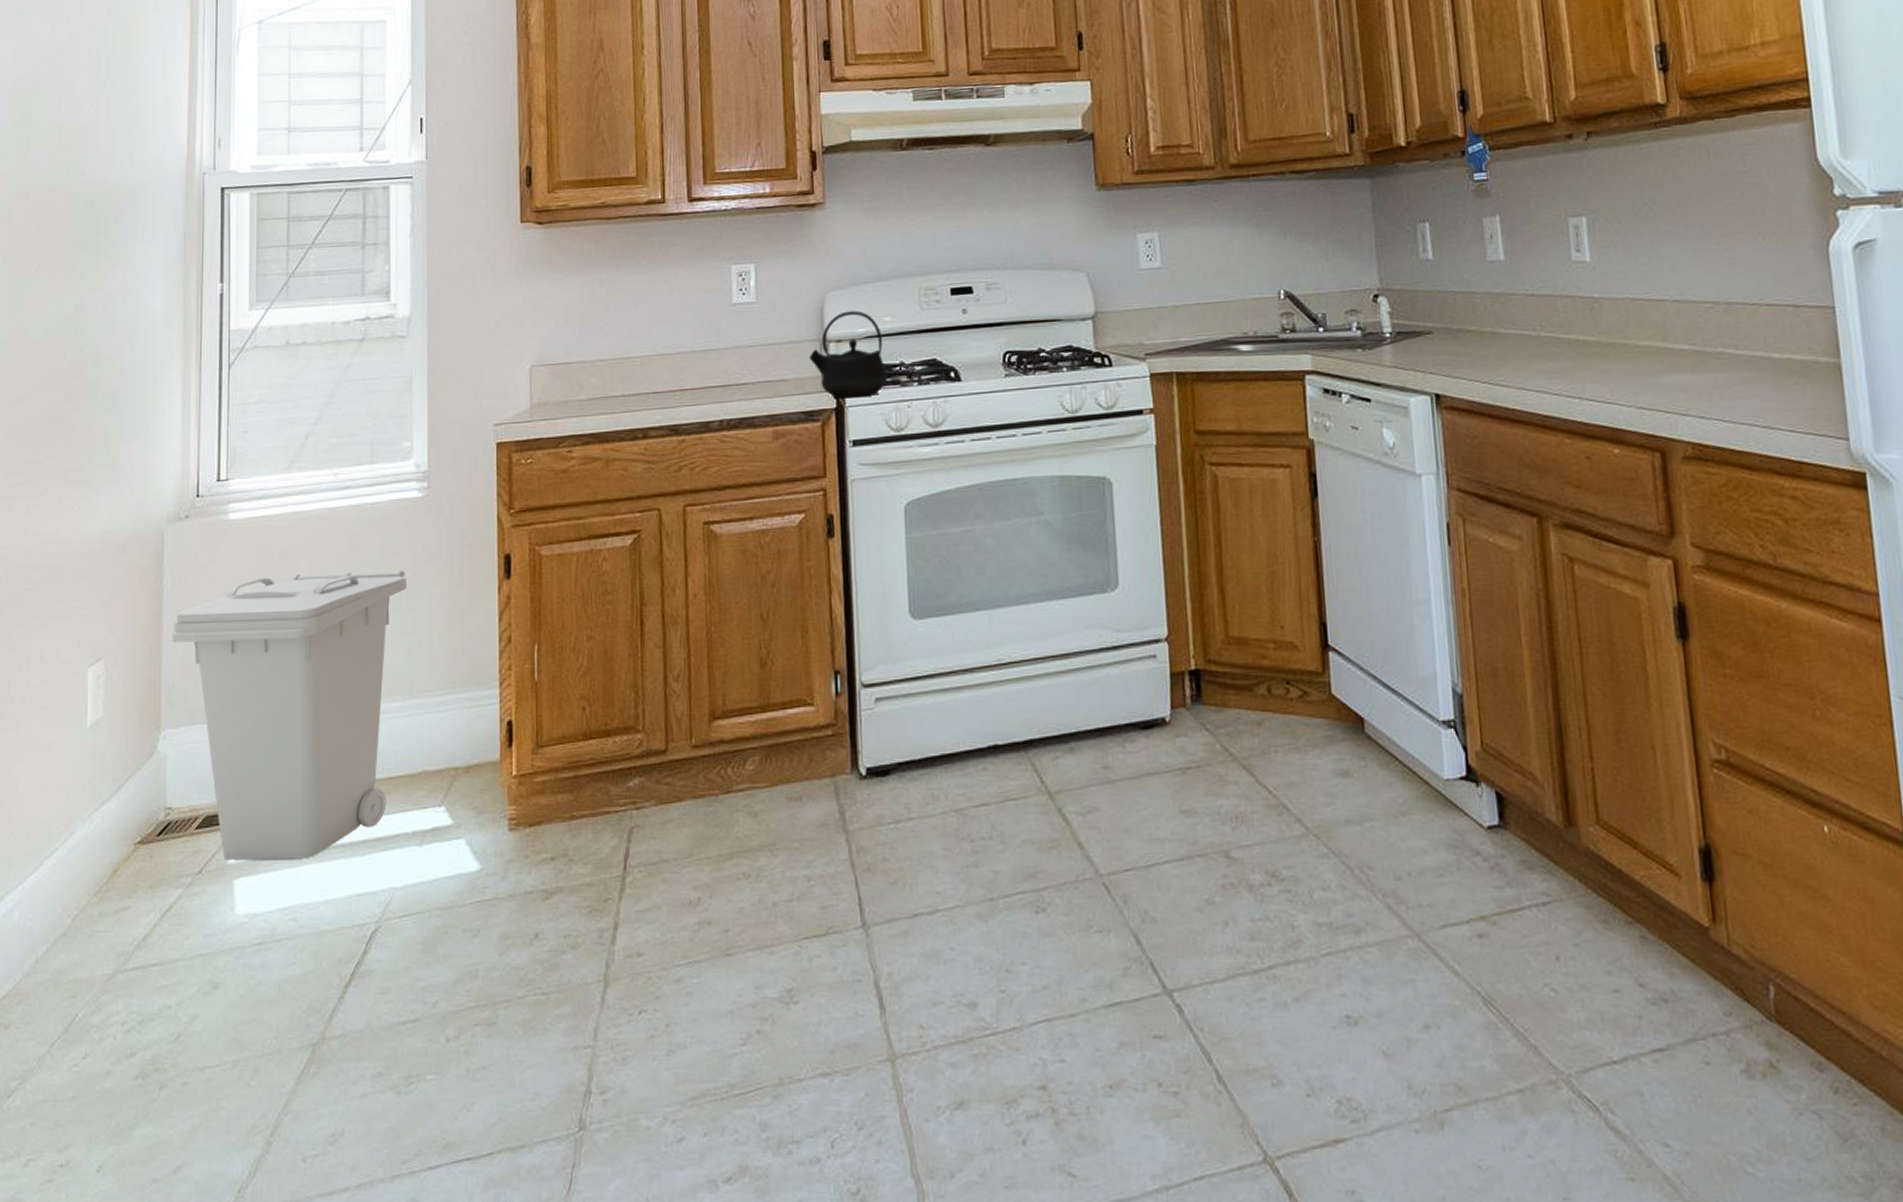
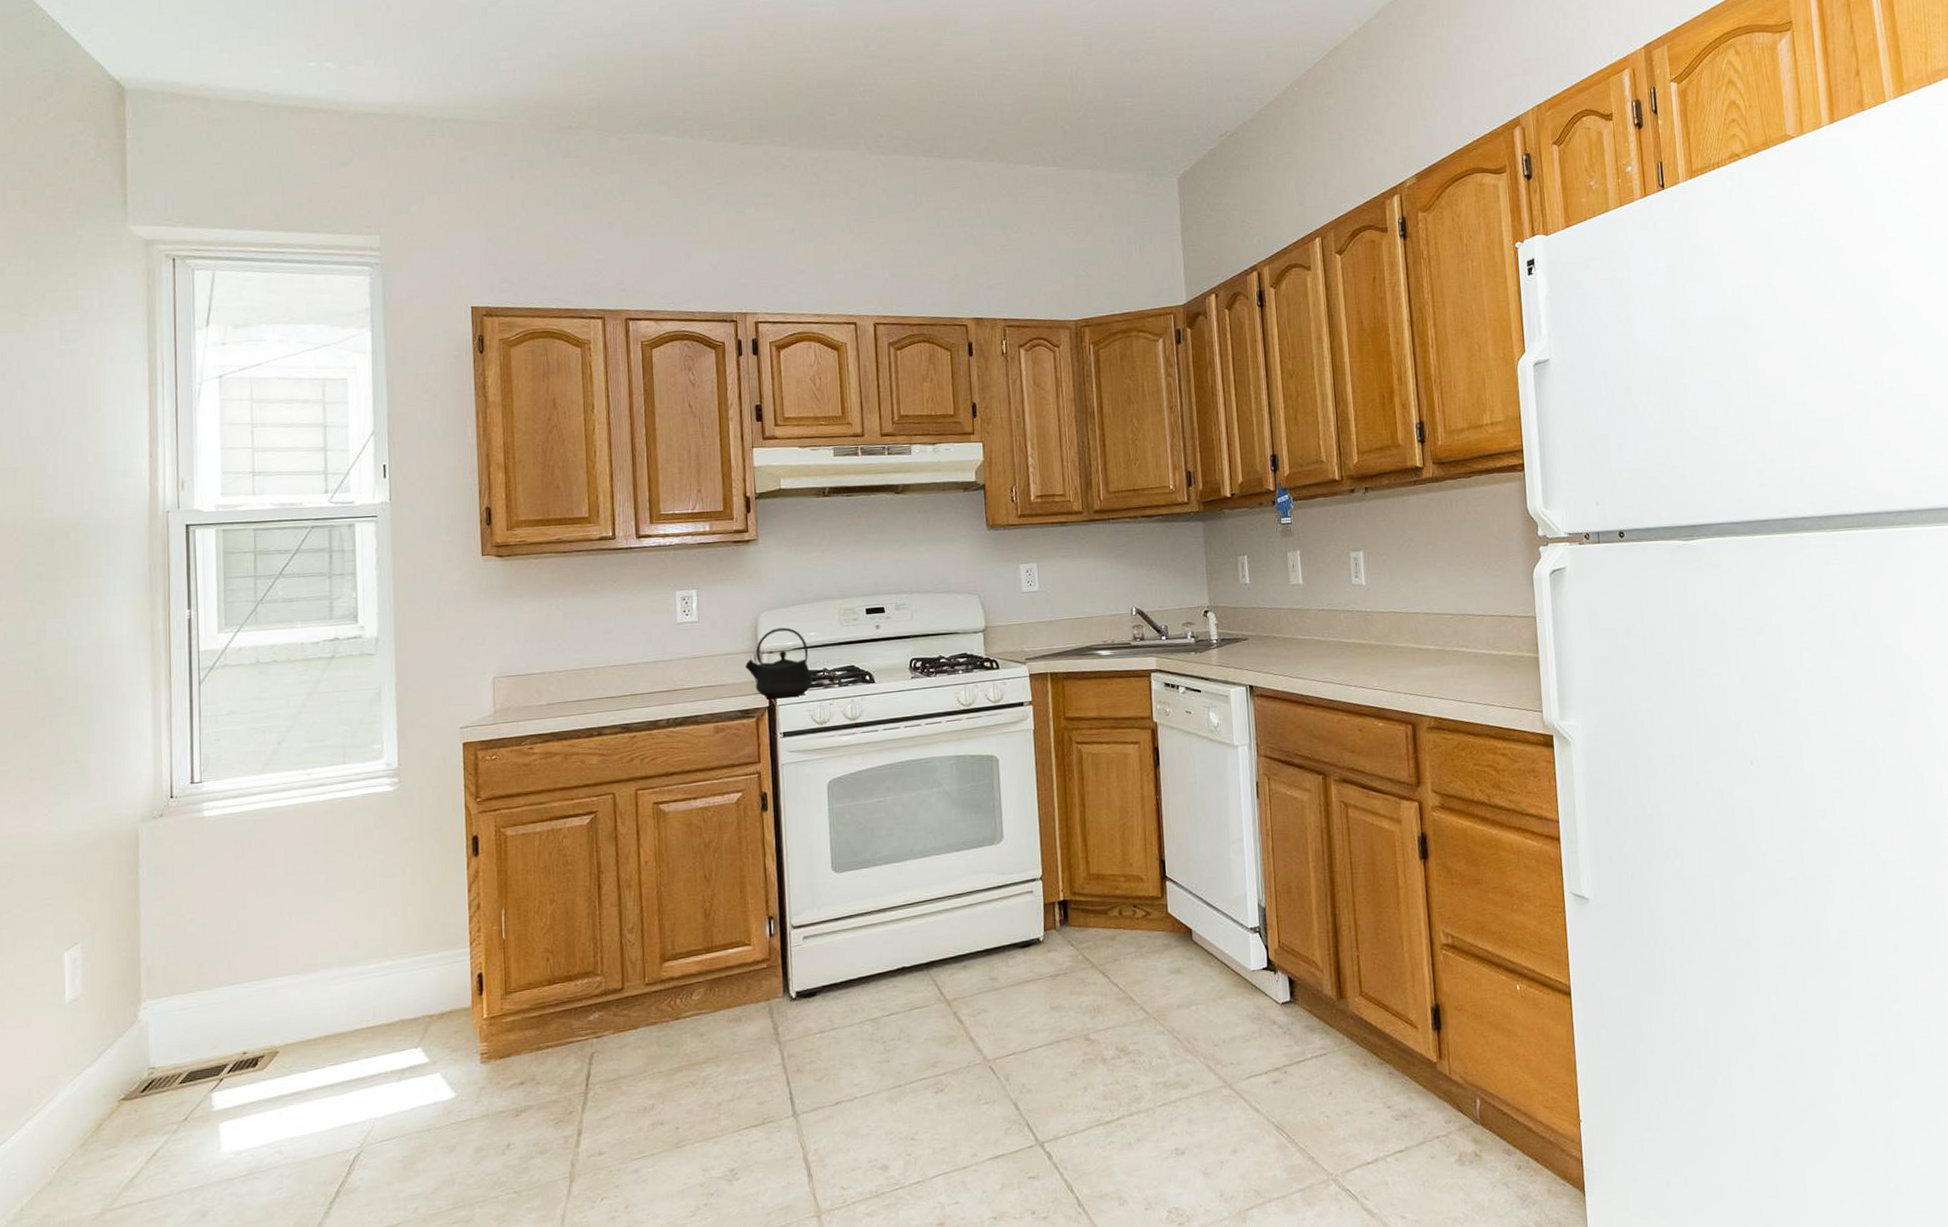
recycling bin: present [173,570,407,860] -> none [150,853,380,1108]

